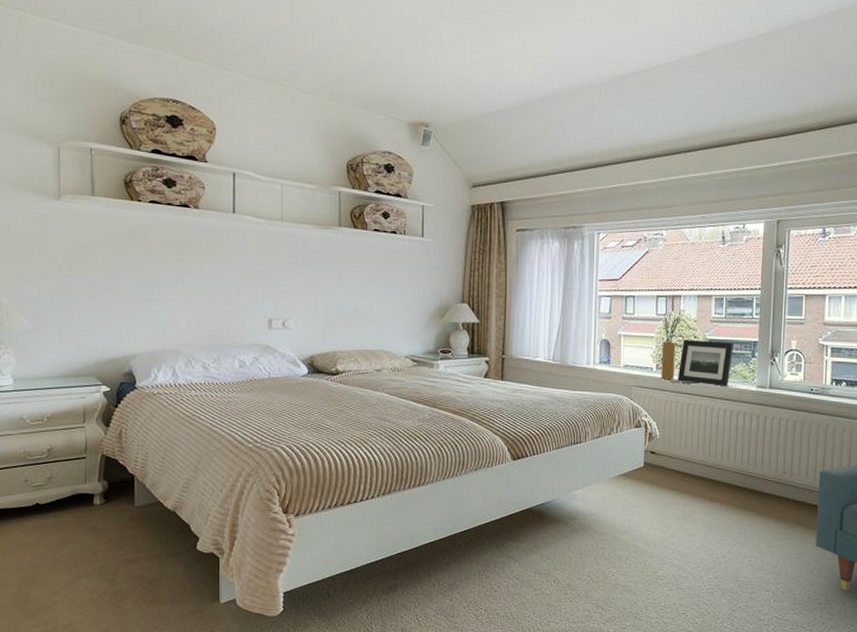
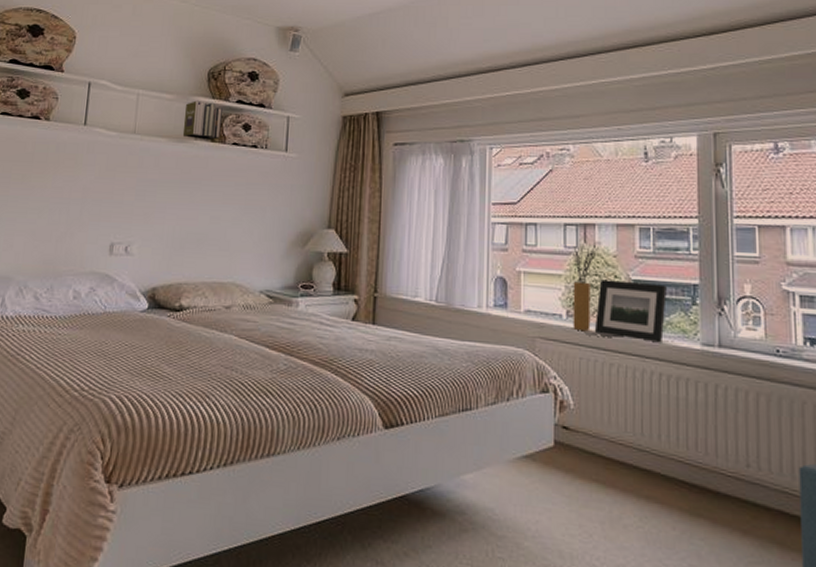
books: none [327,190,362,227] -> present [182,100,222,140]

